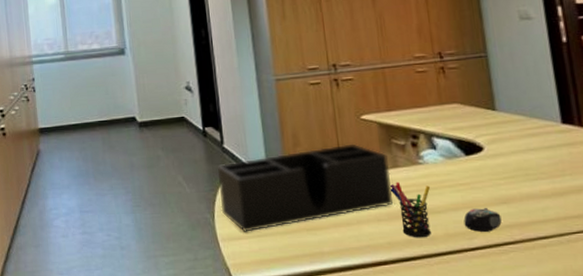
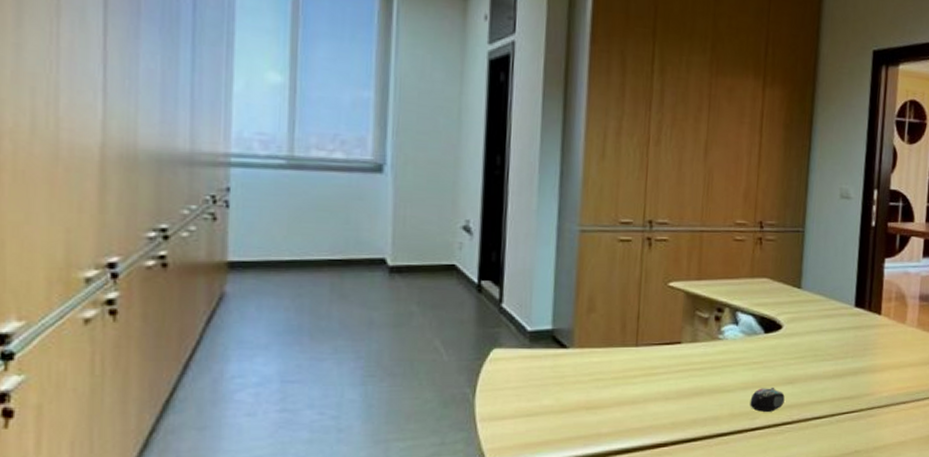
desk organizer: present [218,143,393,232] -> none [486,313,689,411]
pen holder: present [390,182,431,238] -> none [685,357,726,418]

